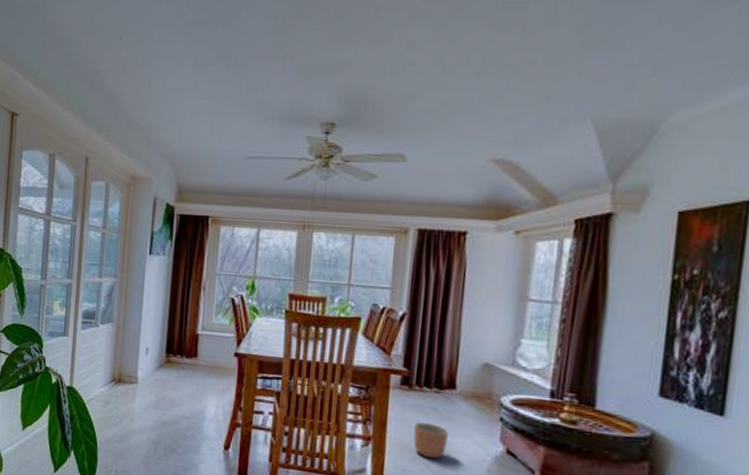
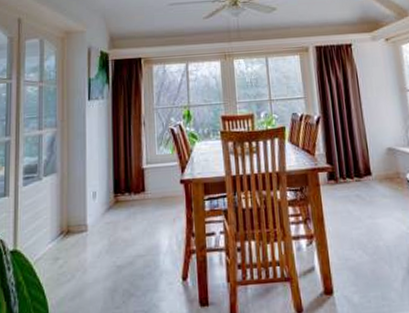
planter: present [413,422,448,459] -> none [346,210,376,243]

